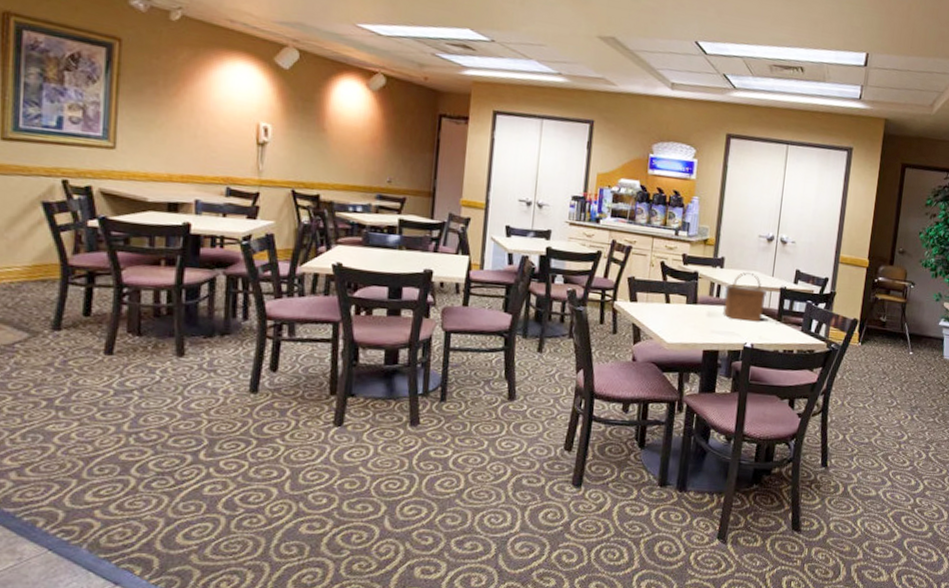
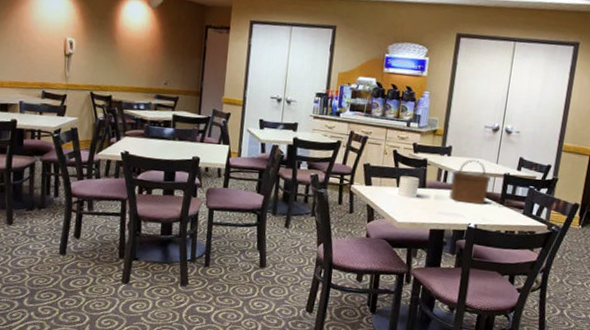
mug: none [666,290,691,316] -> present [397,176,420,199]

